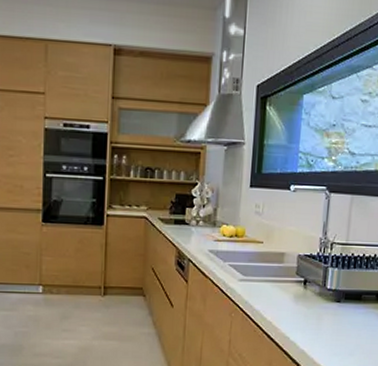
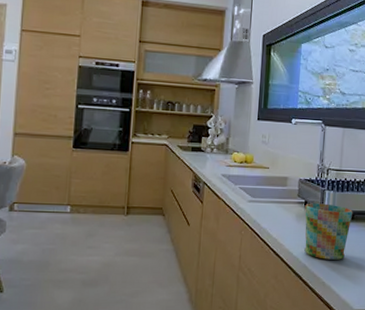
mug: none [303,282,361,345] -> present [304,203,353,260]

